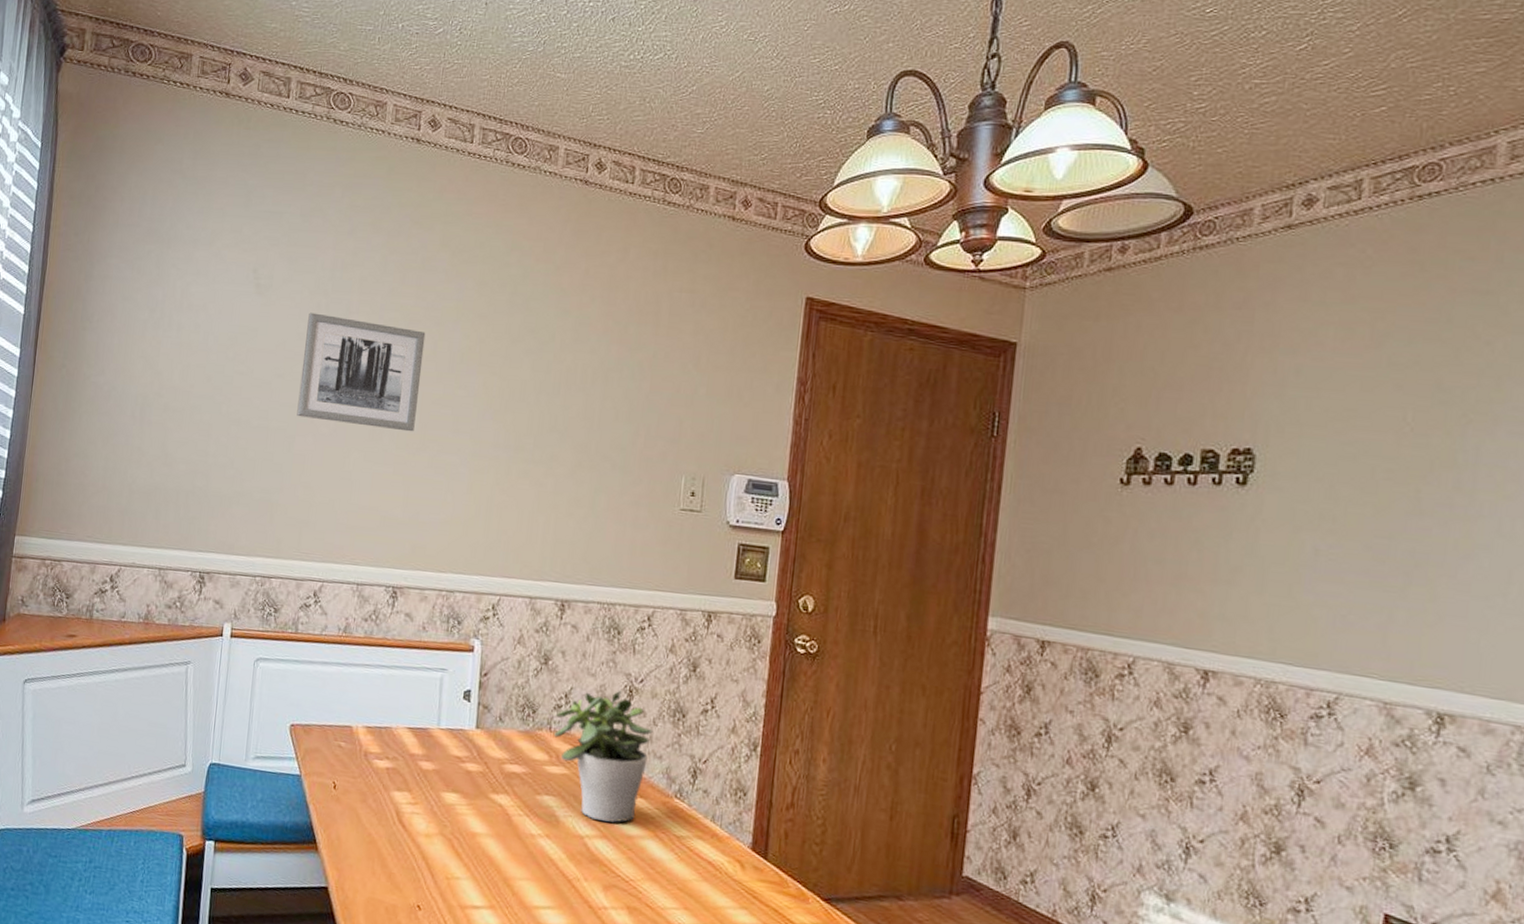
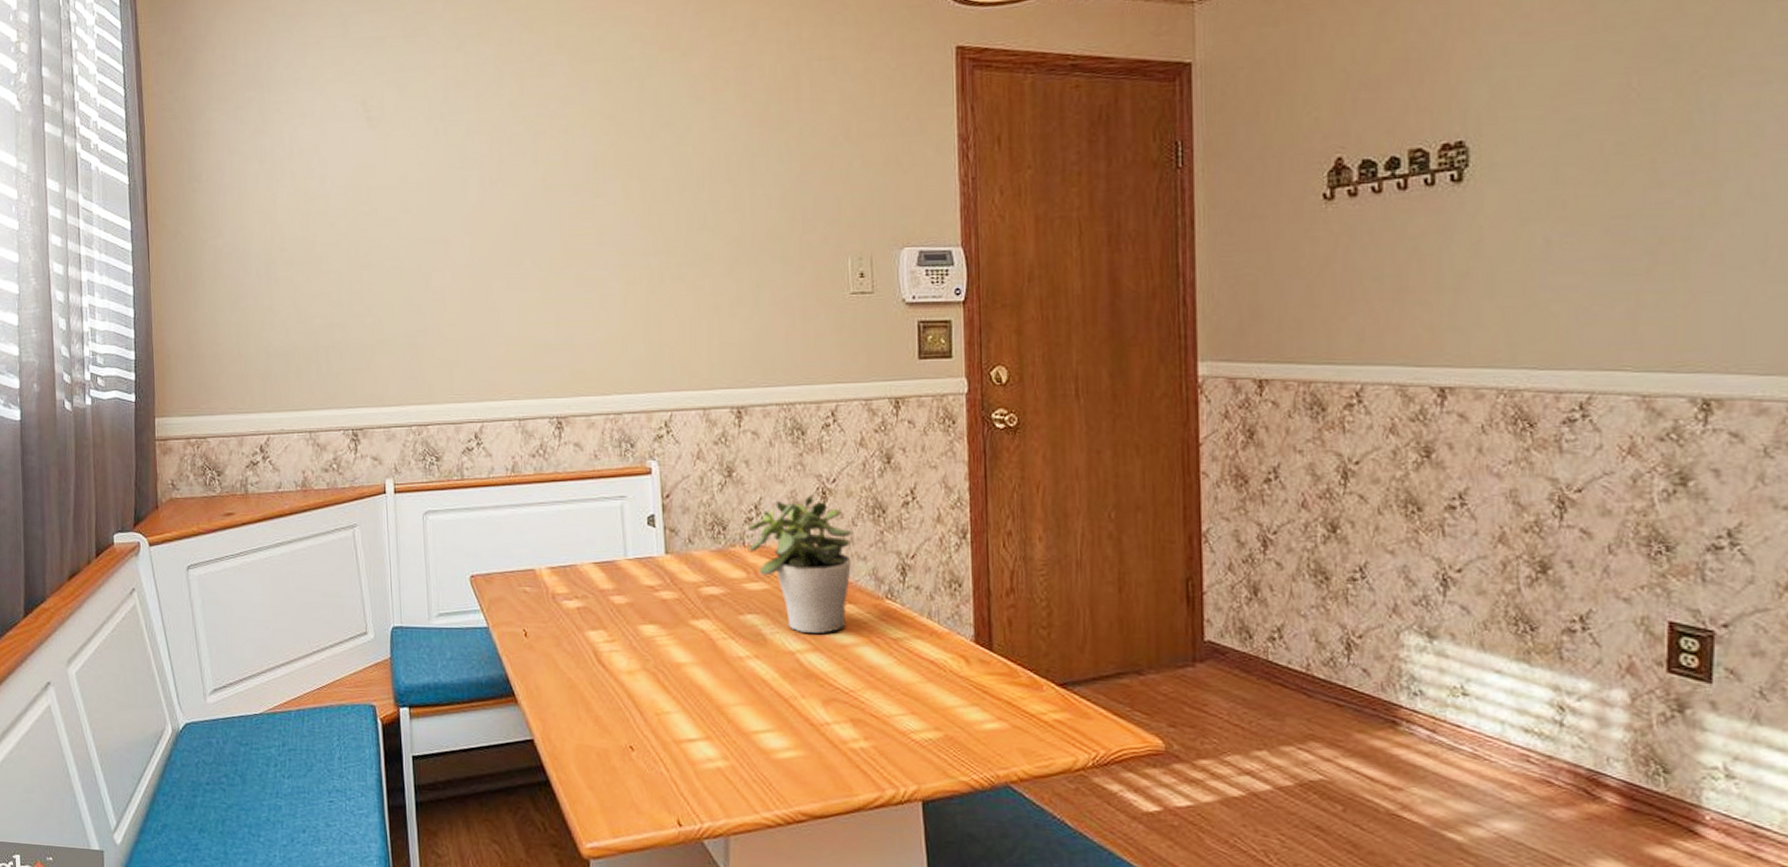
wall art: present [296,312,426,432] -> none [427,139,556,252]

